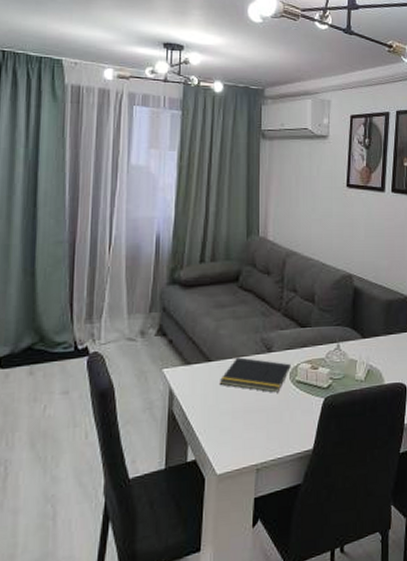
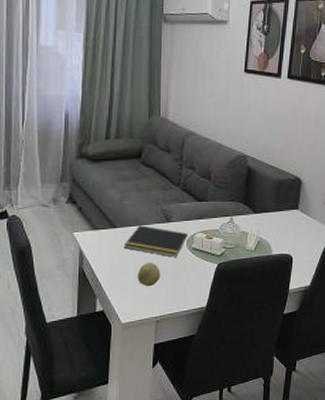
fruit: none [234,399,261,429] -> present [137,262,161,287]

